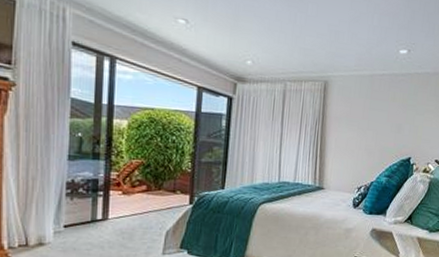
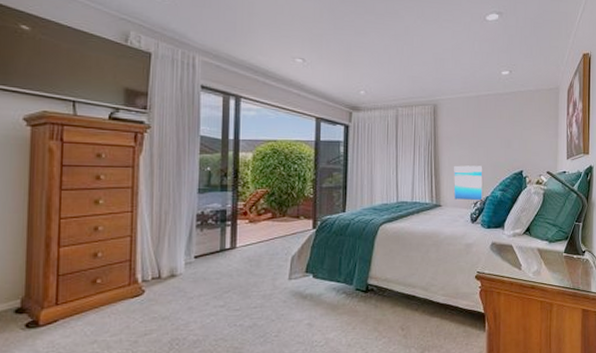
wall art: none [337,147,370,186] -> present [453,165,484,201]

